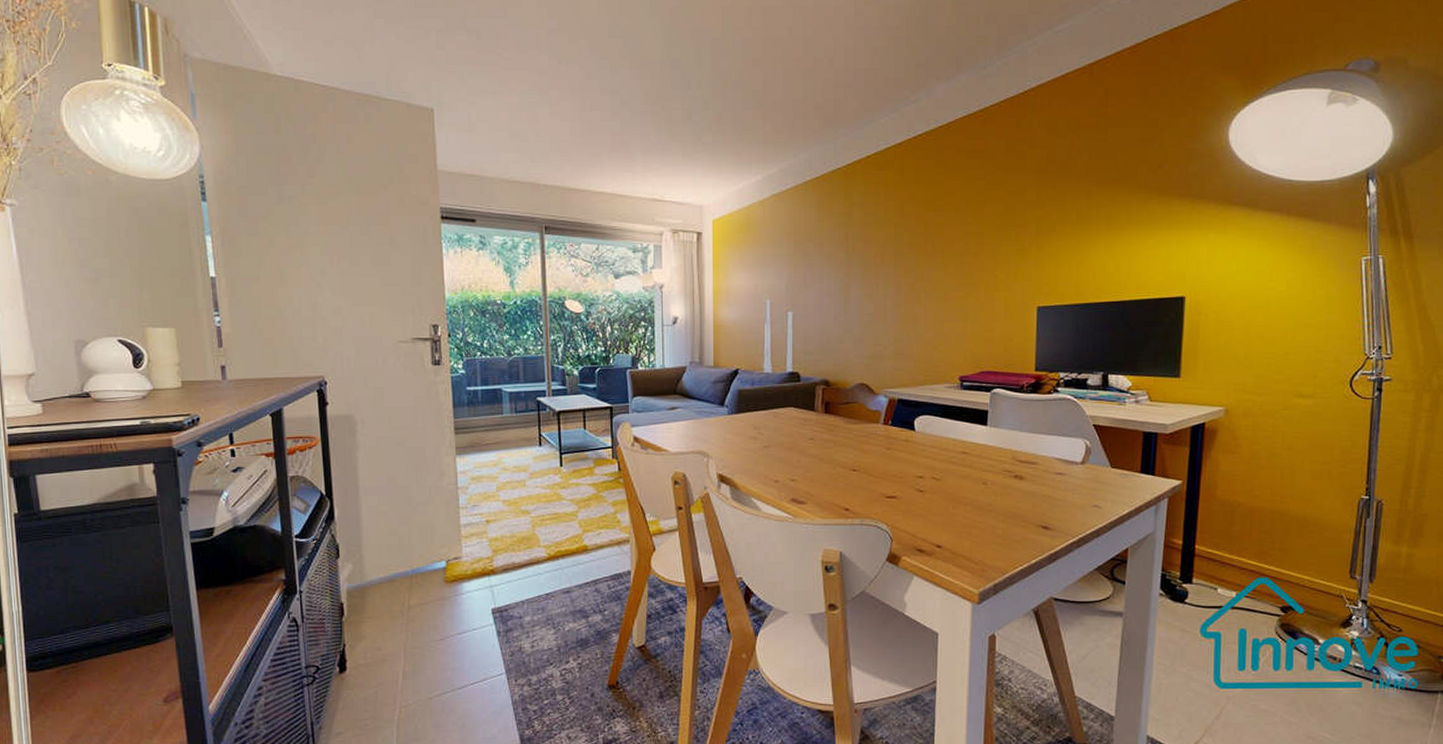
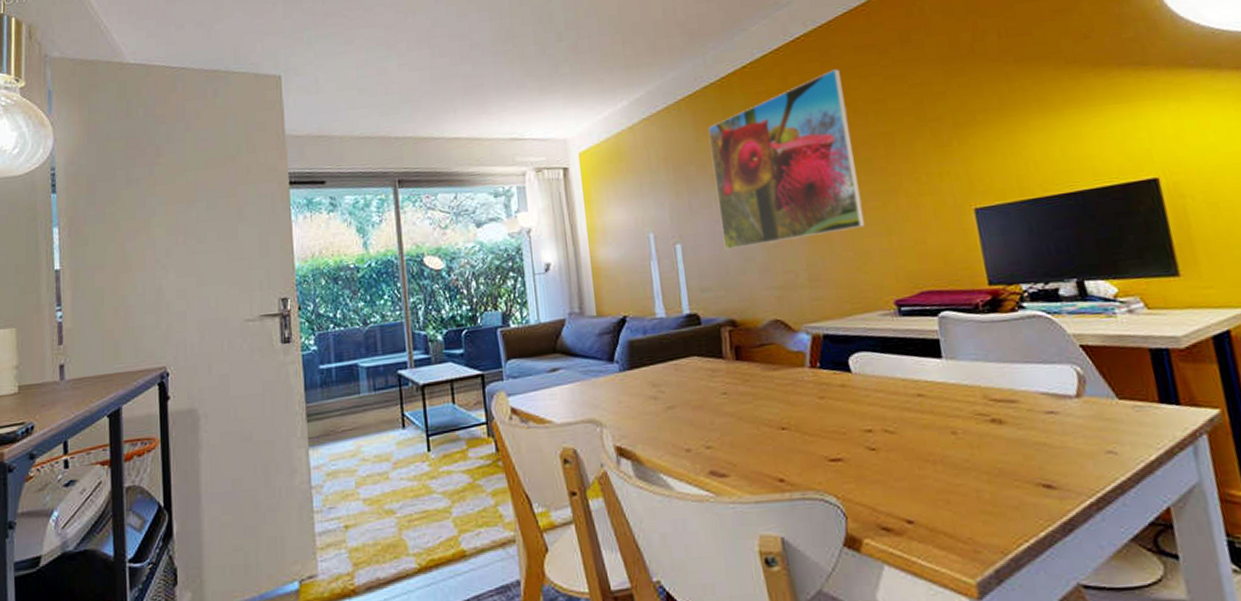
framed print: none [828,169,951,321] -> present [708,69,866,250]

